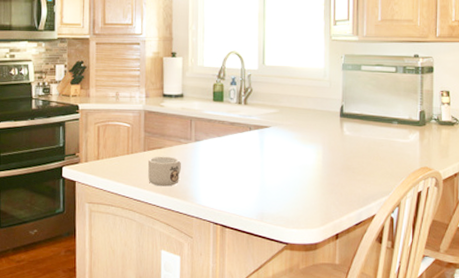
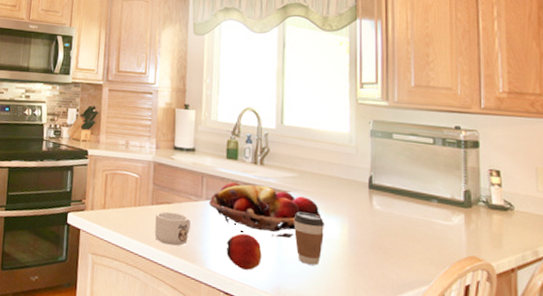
fruit basket: none [198,123,299,169] -> present [209,182,322,238]
apple: none [215,169,247,201] -> present [226,233,262,270]
coffee cup: none [275,144,303,190] -> present [293,212,325,266]

